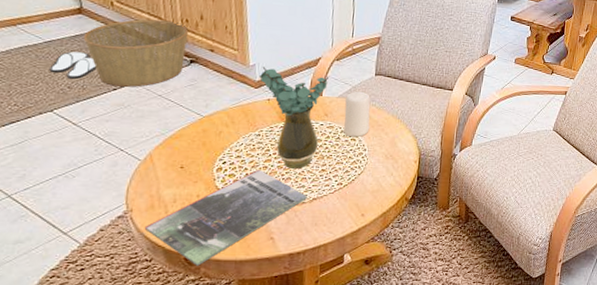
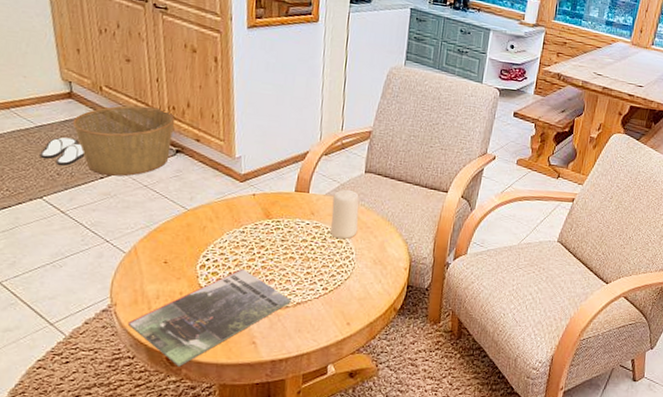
vase: present [259,67,330,169] -> none [245,159,317,270]

